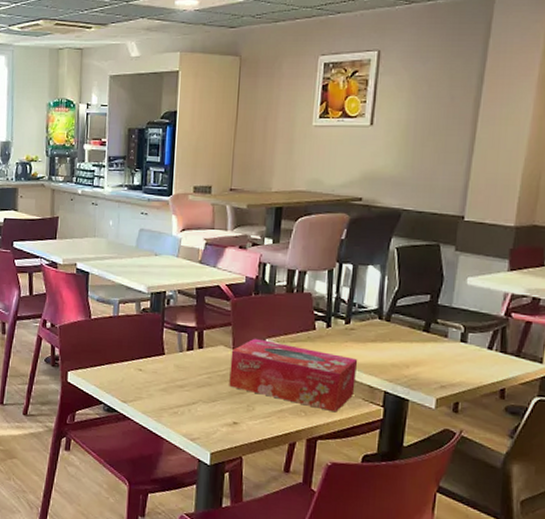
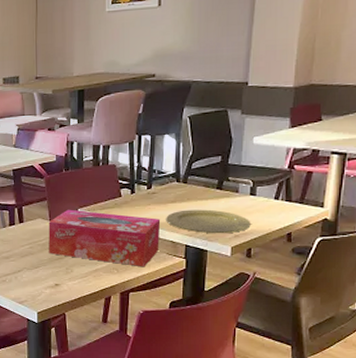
plate: none [364,351,460,383] -> present [166,209,251,234]

